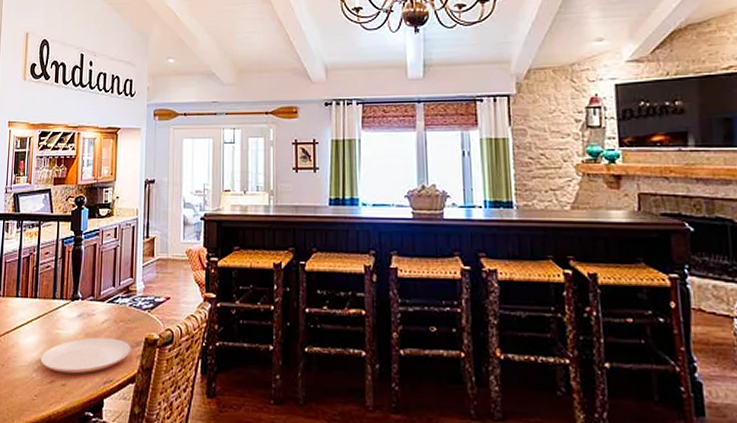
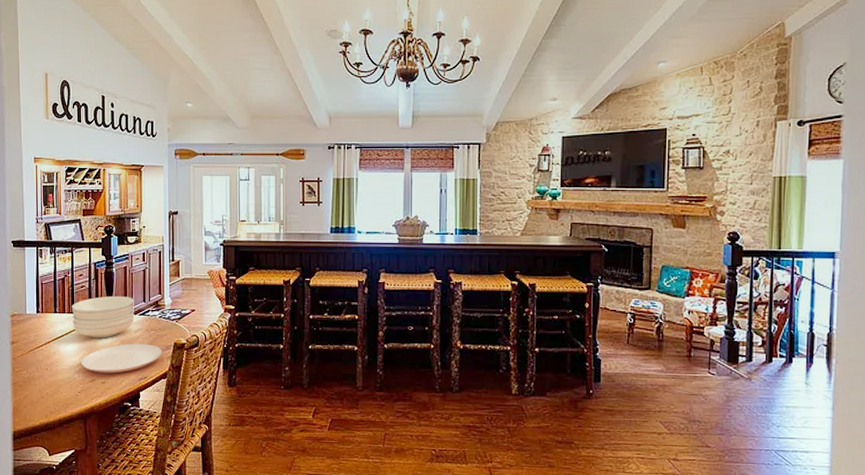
bowl: none [34,278,103,330] -> present [71,295,134,338]

